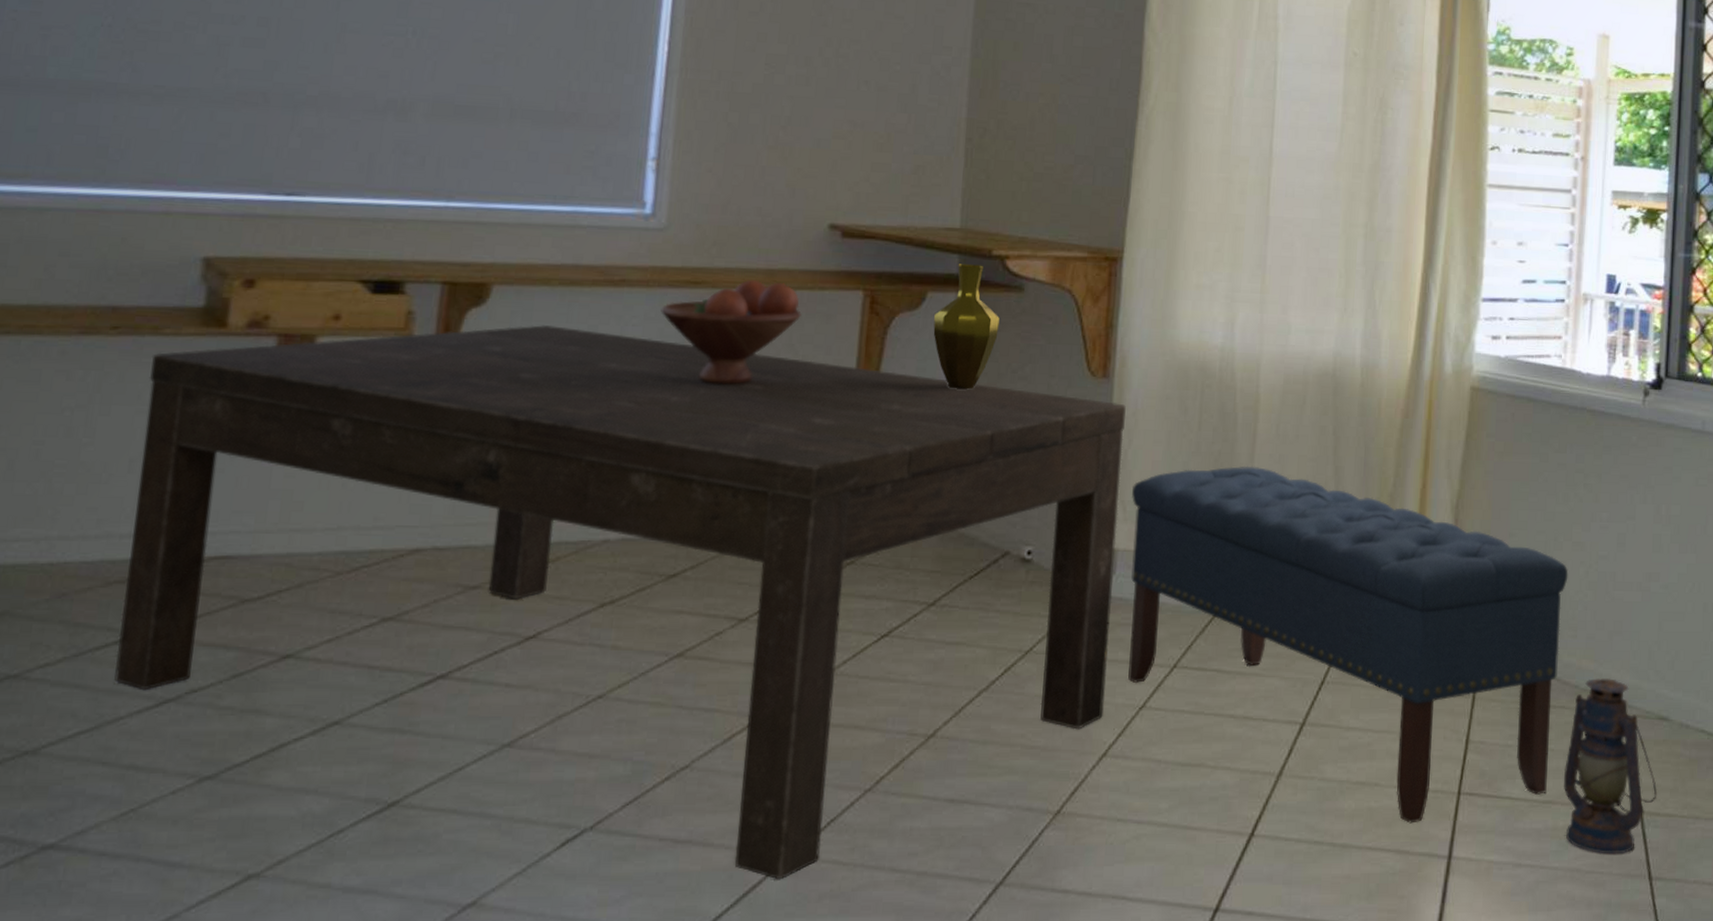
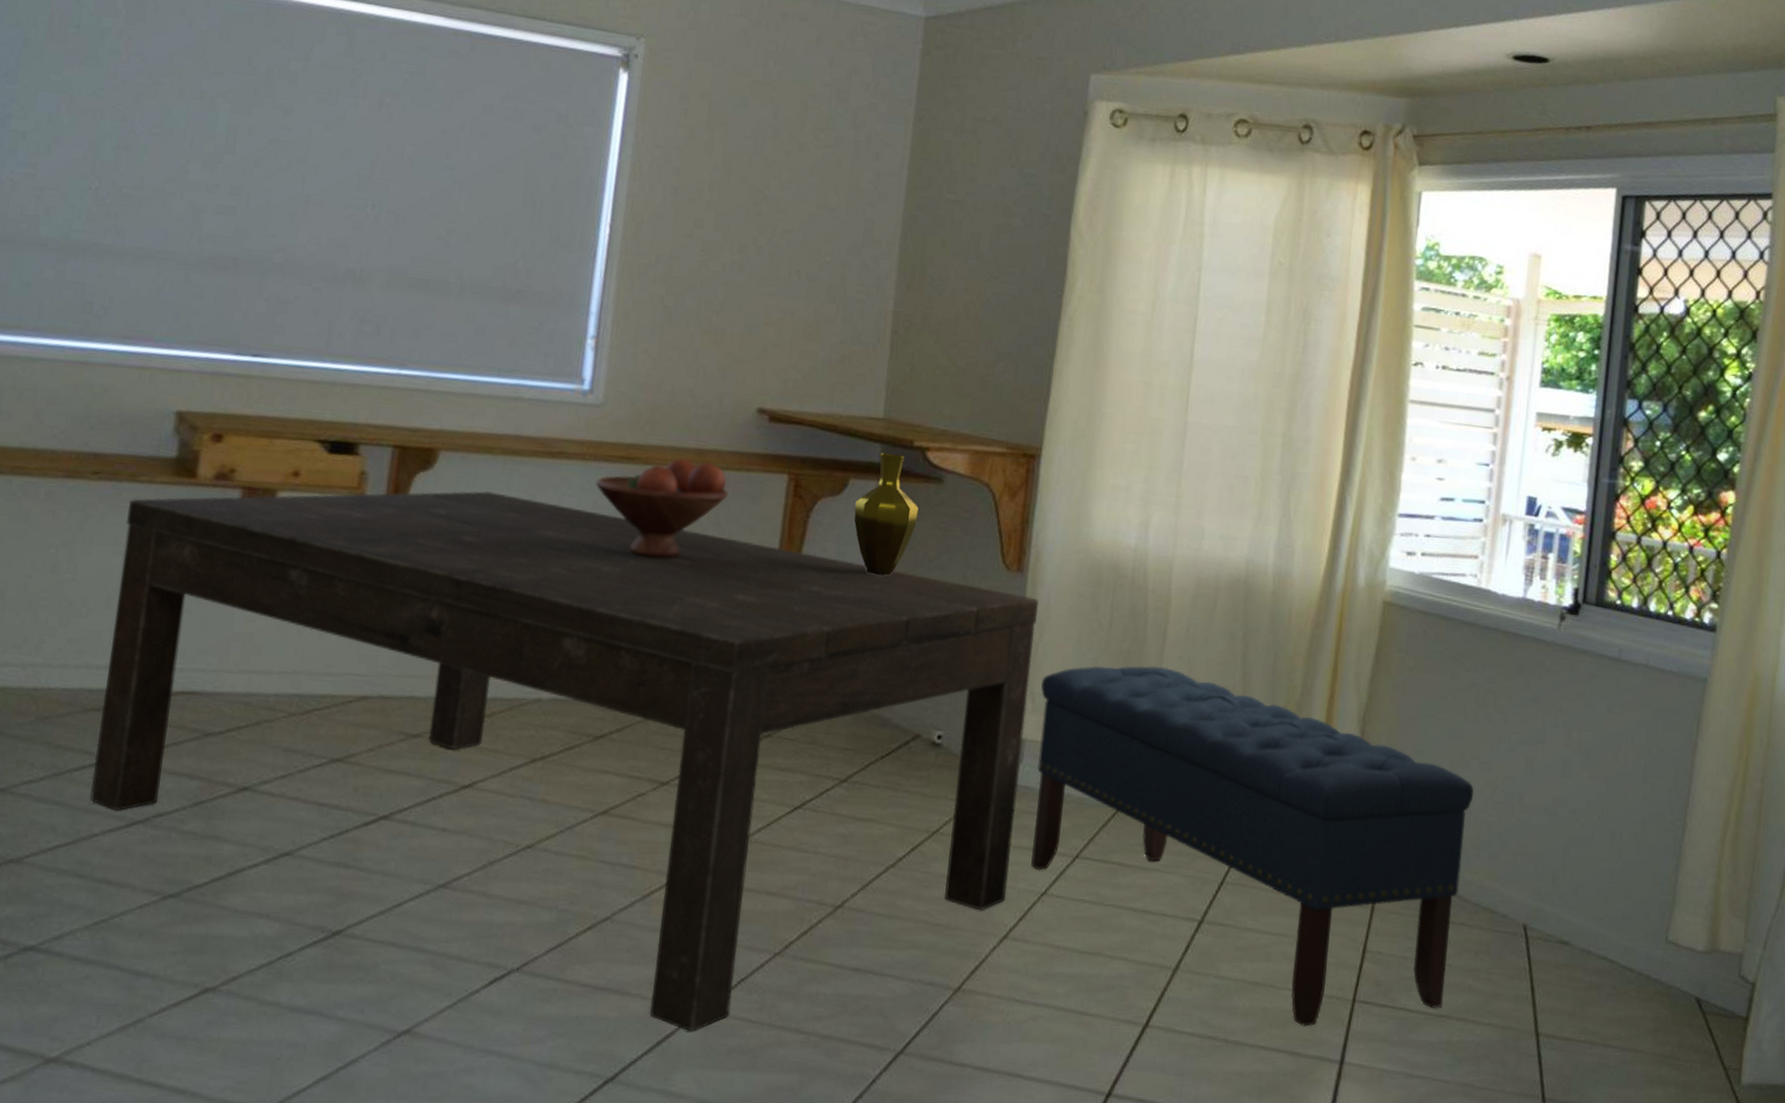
lantern: present [1563,678,1658,855] -> none [1459,898,1555,1073]

